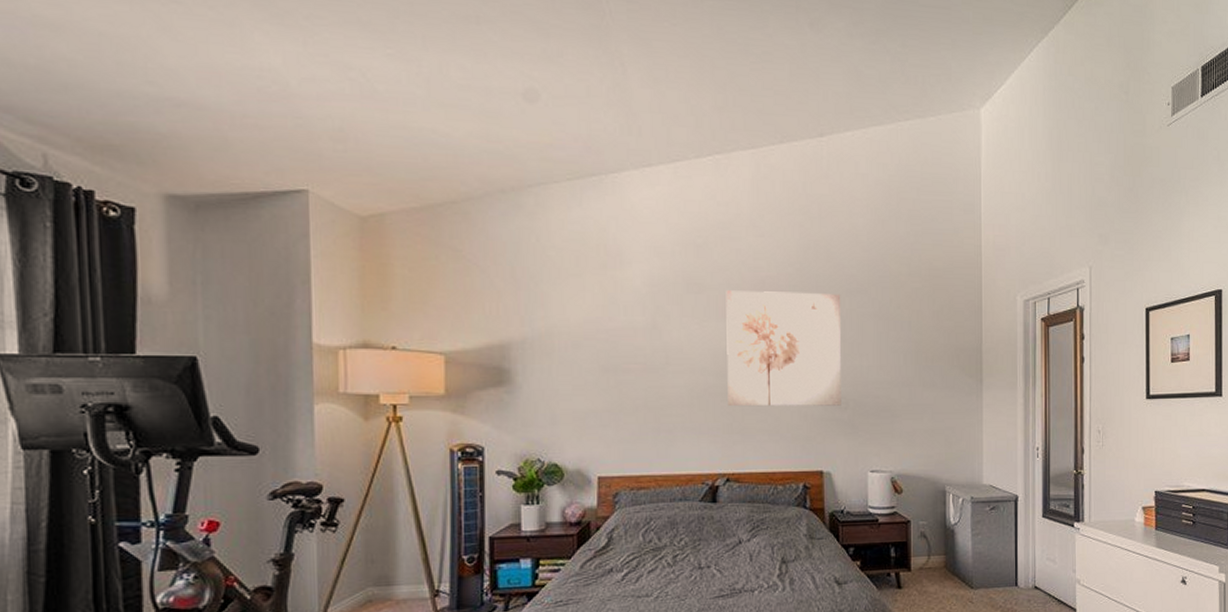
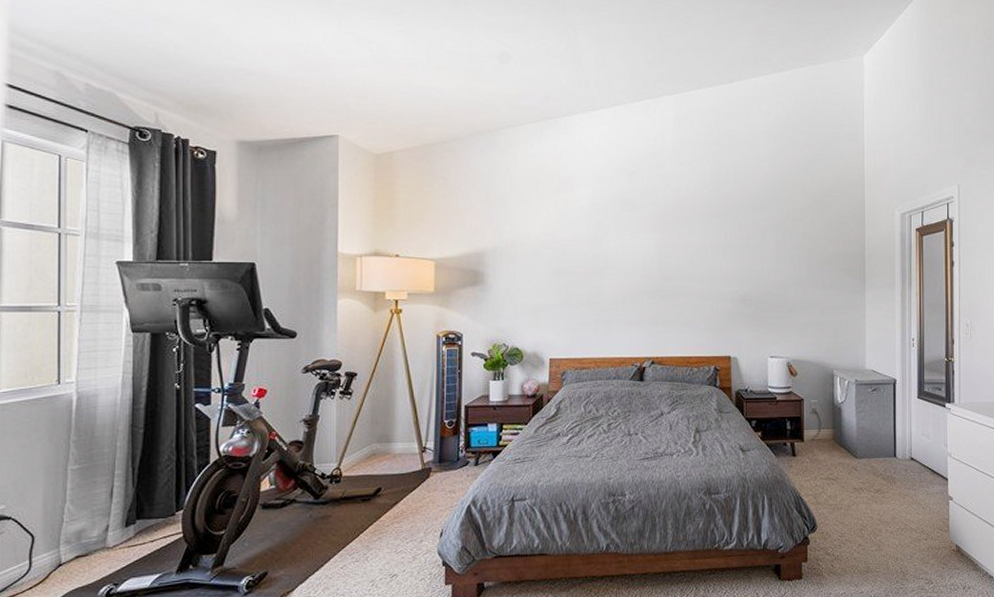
wall art: present [726,290,842,407] -> none [653,208,747,303]

